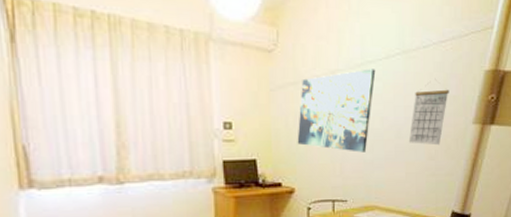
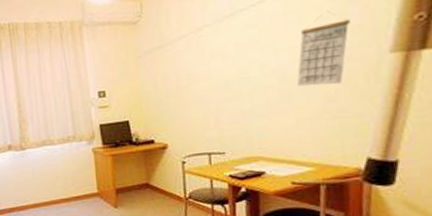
wall art: present [297,69,376,152] -> none [166,16,249,104]

